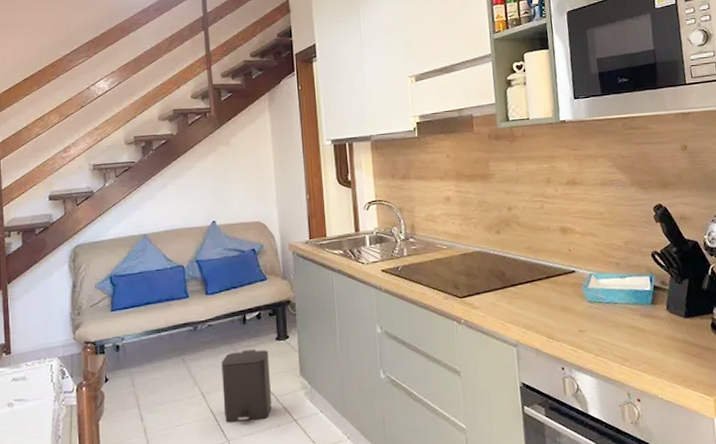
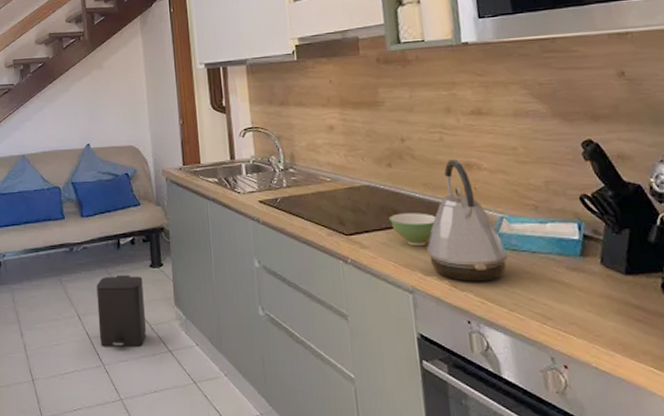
bowl: none [497,274,537,305] -> present [388,213,436,247]
kettle: none [528,225,595,333] -> present [426,159,508,282]

